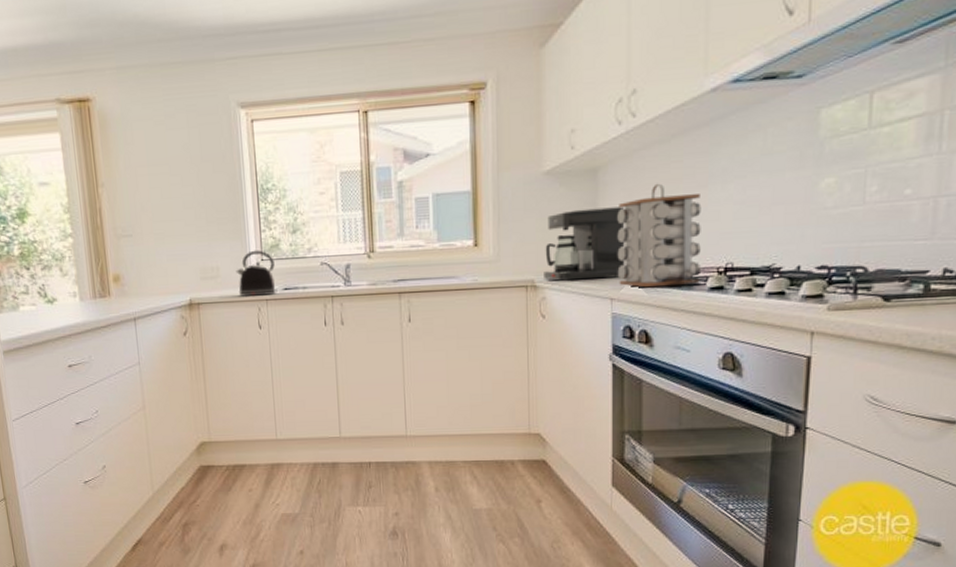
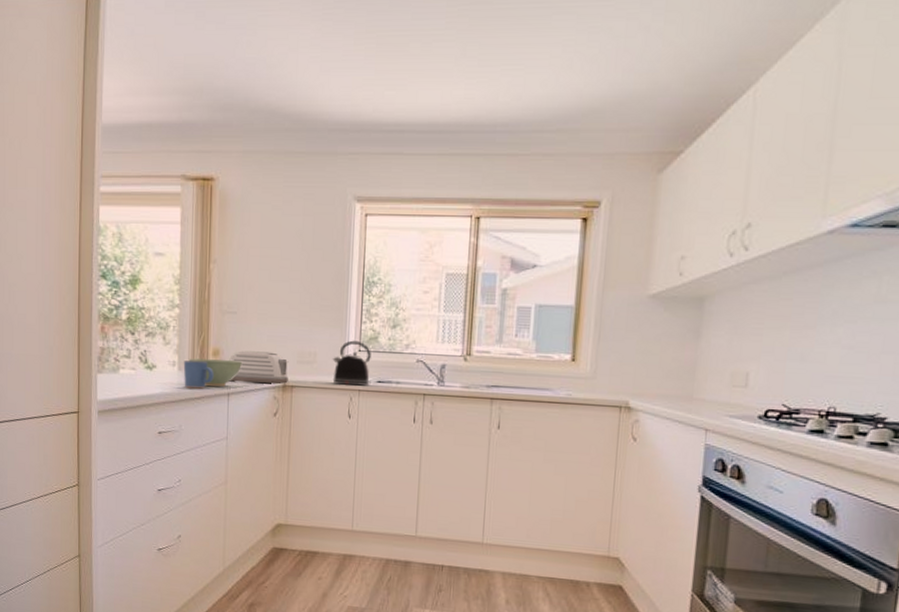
mug: none [84,289,118,318] -> present [183,360,214,389]
bowl: none [89,284,145,314] -> present [188,358,243,387]
toaster: none [131,271,194,306] -> present [229,350,289,385]
coffee maker: present [544,206,625,281] -> none [639,336,729,409]
spice rack: present [617,183,702,288] -> none [714,318,808,425]

